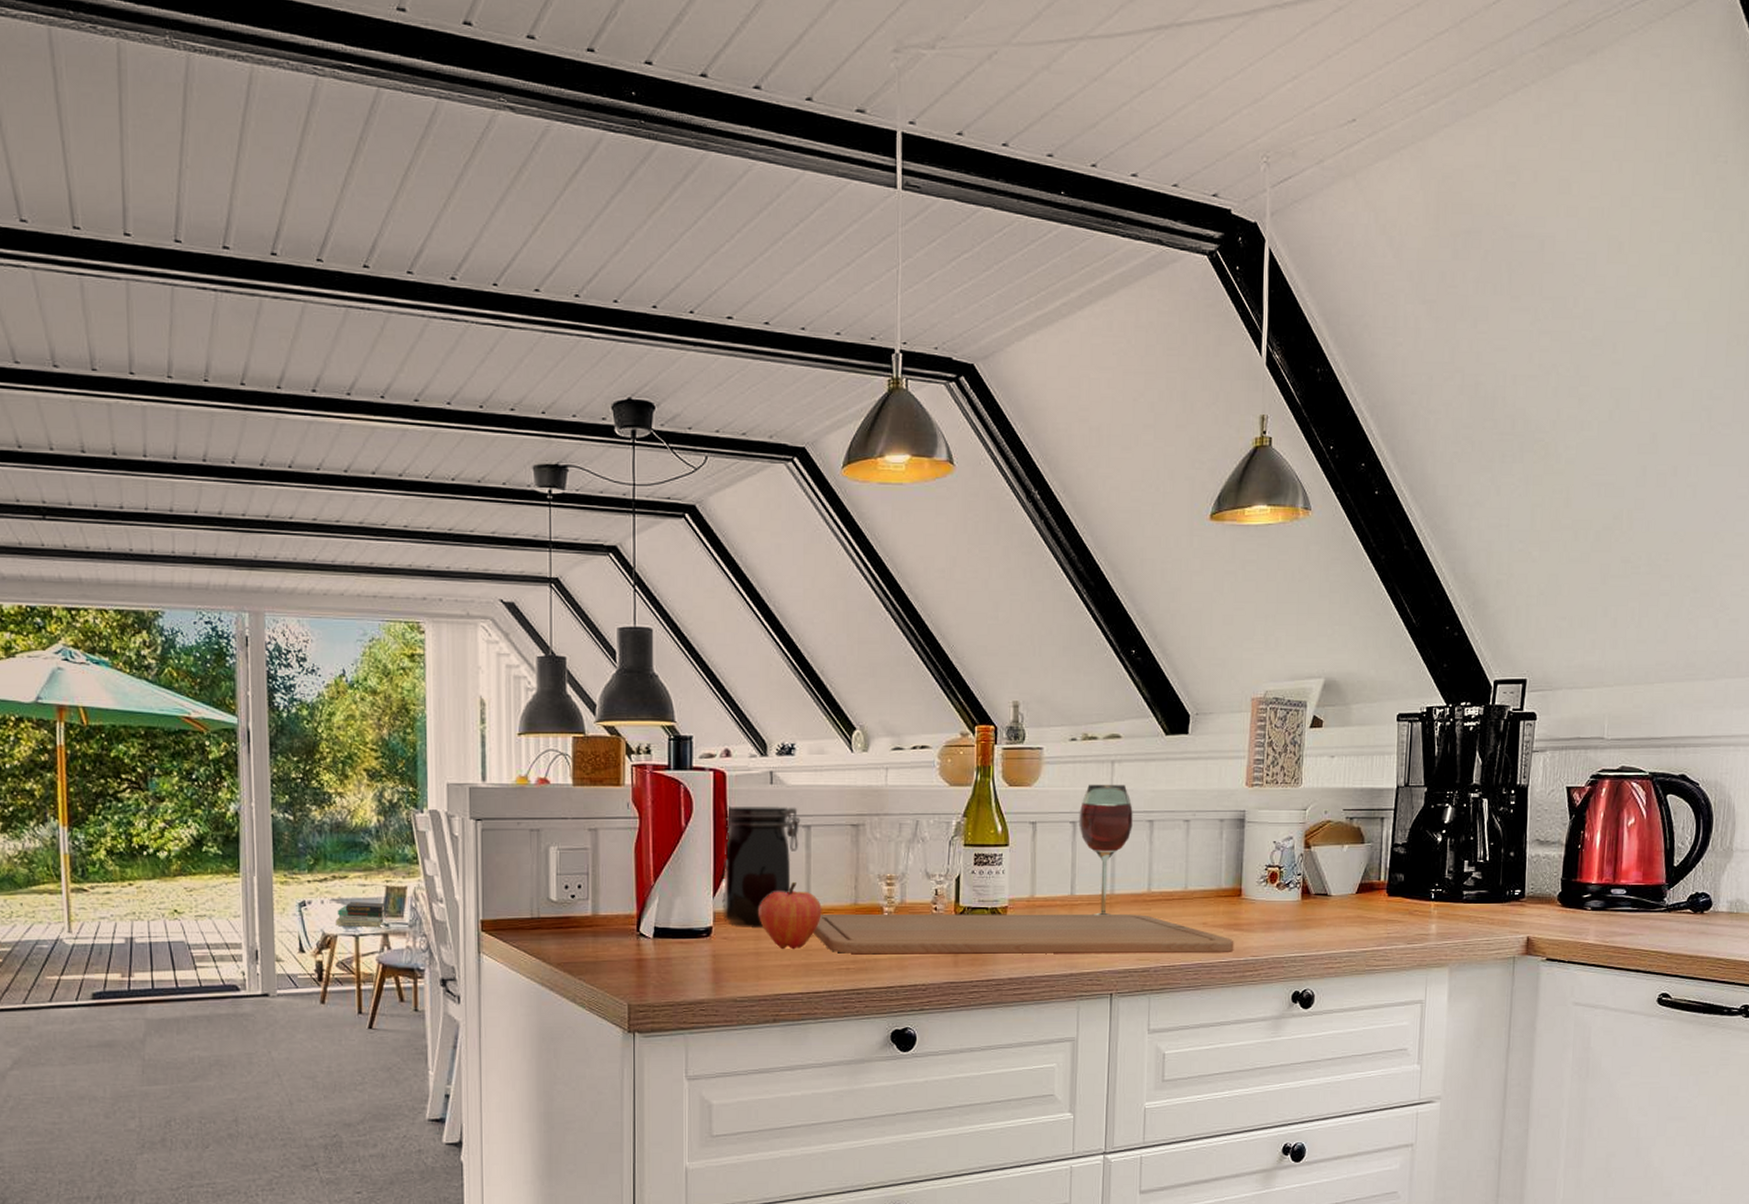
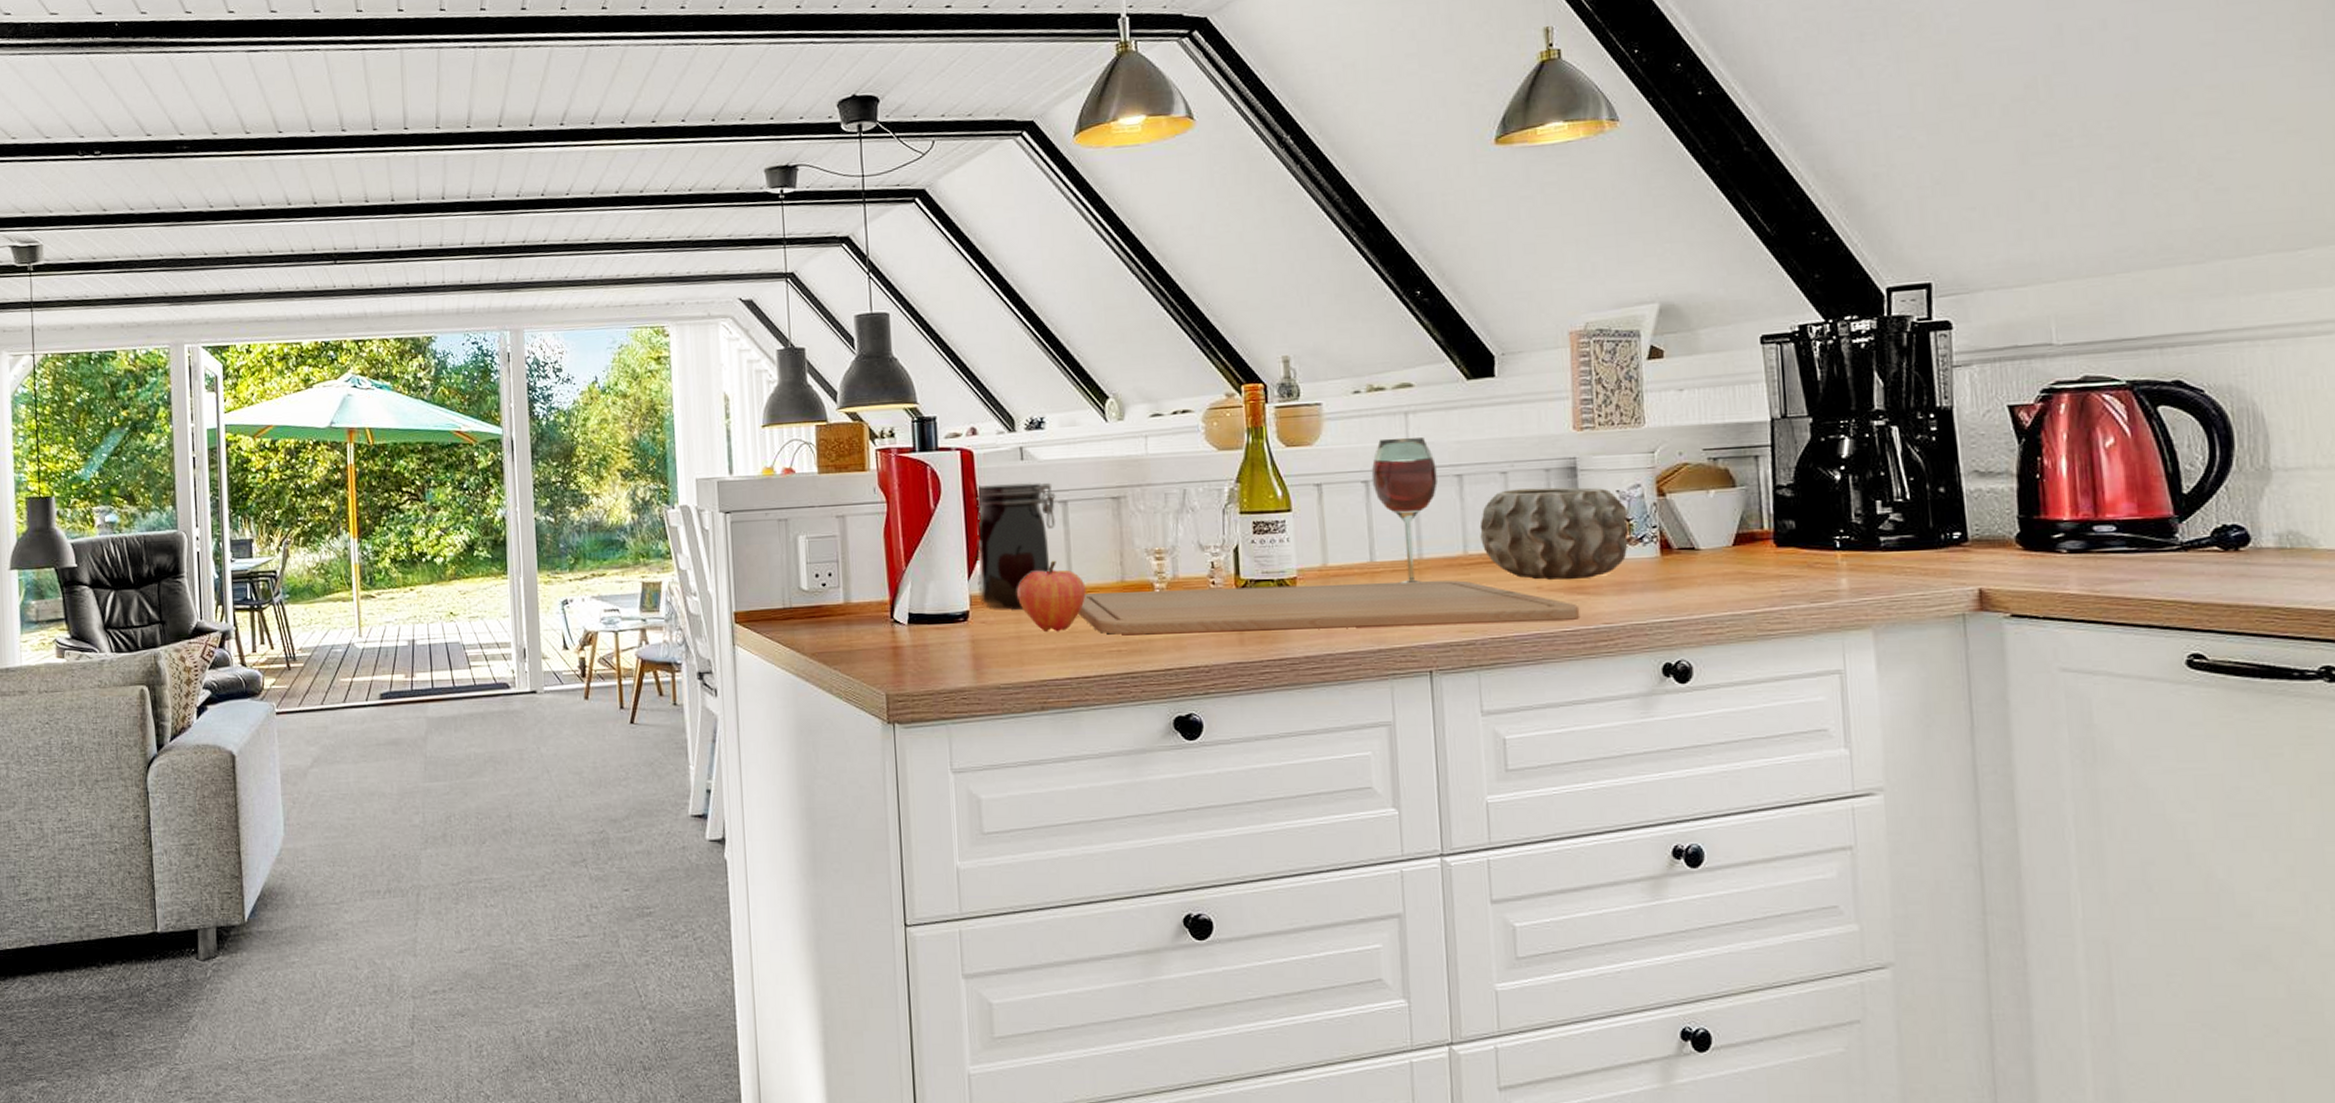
books: present [335,901,387,928] -> none [596,597,644,623]
ceramic pot: none [1162,836,1280,917] -> present [1479,487,1629,580]

